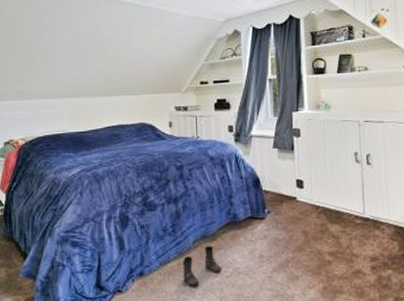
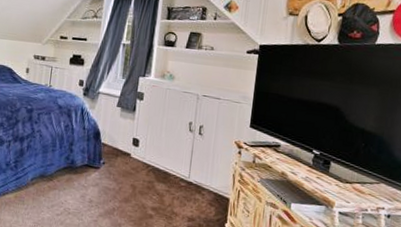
boots: present [182,246,221,287] -> none [17,184,53,219]

